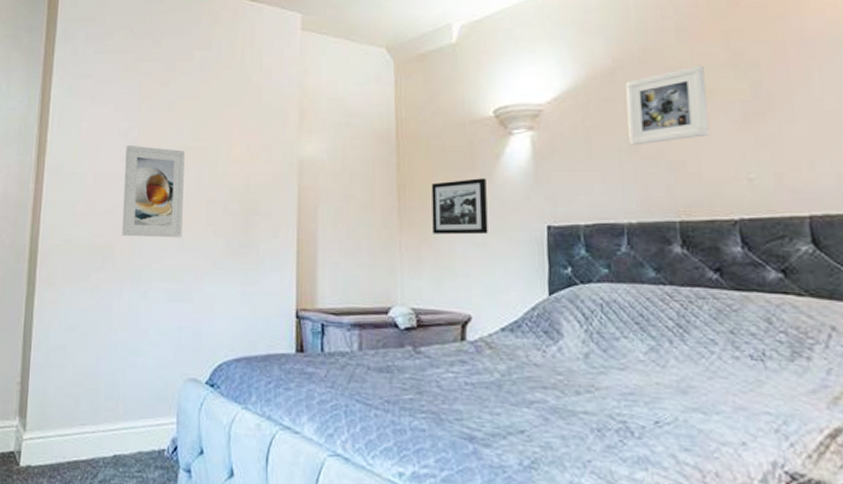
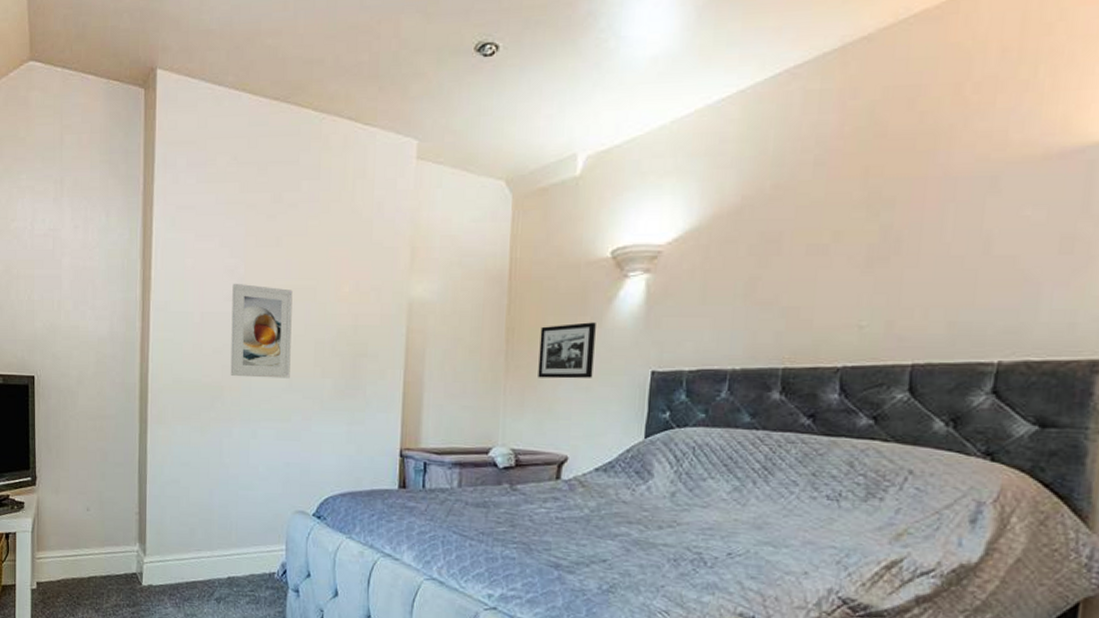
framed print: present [625,65,710,146] -> none [746,205,836,291]

